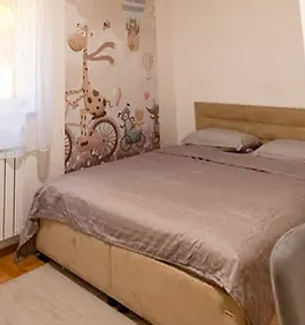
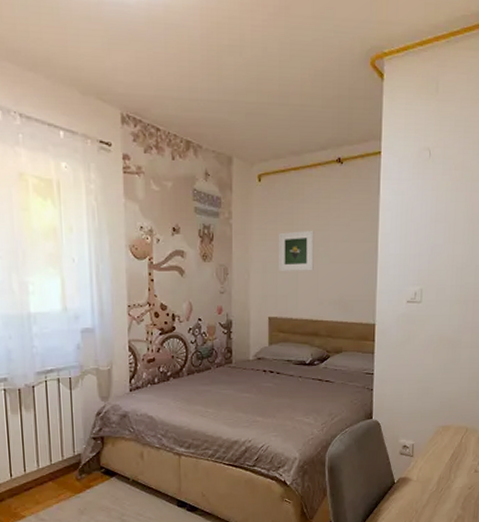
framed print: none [200,18,237,57] -> present [279,230,314,271]

